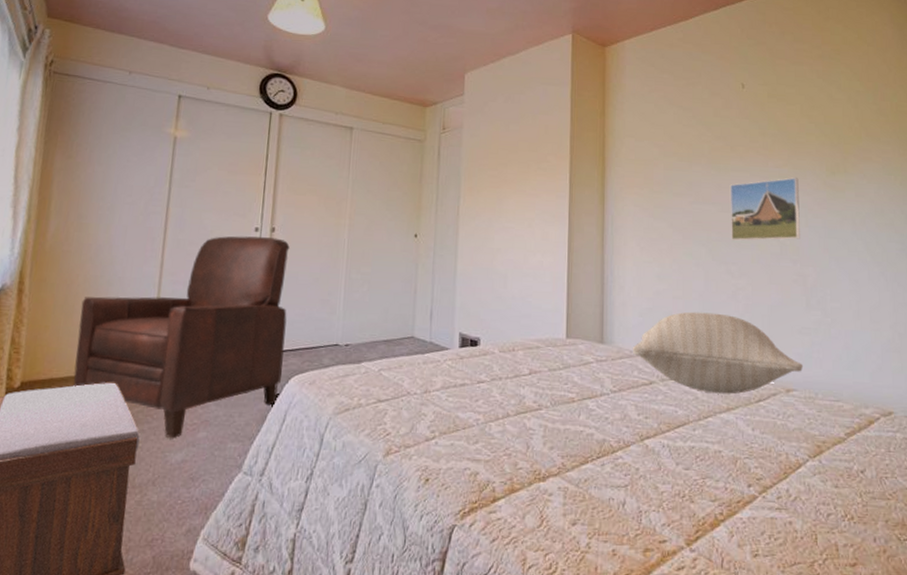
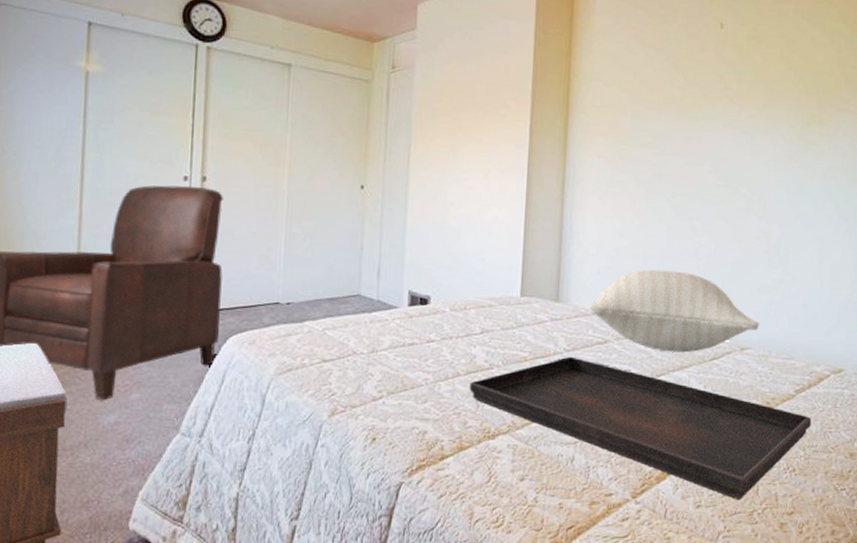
serving tray: none [519,397,866,550] -> present [469,356,812,501]
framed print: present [729,177,800,241] -> none [697,128,772,196]

